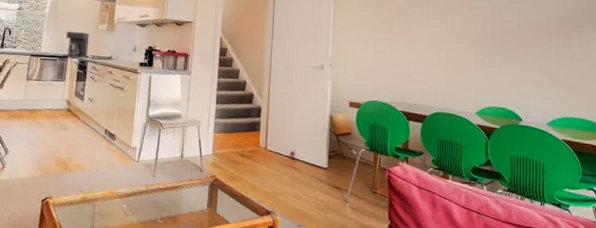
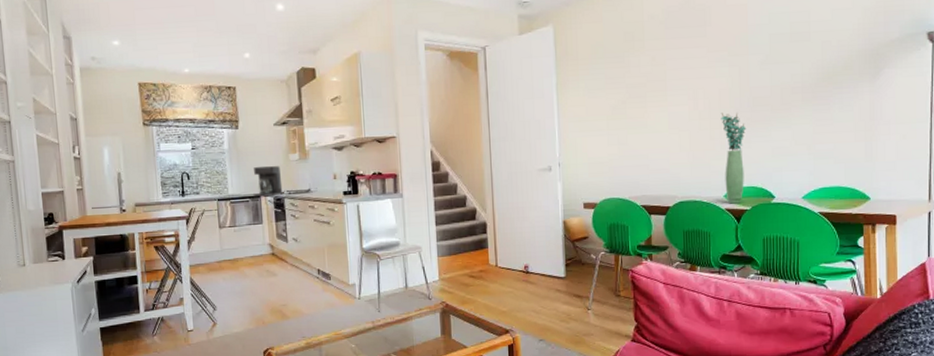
vase: none [475,39,498,122] -> present [720,113,747,204]

